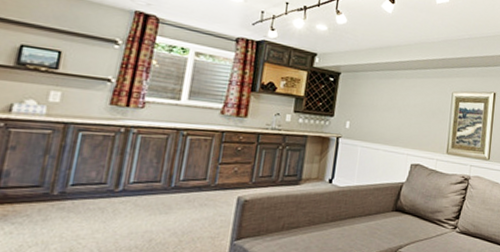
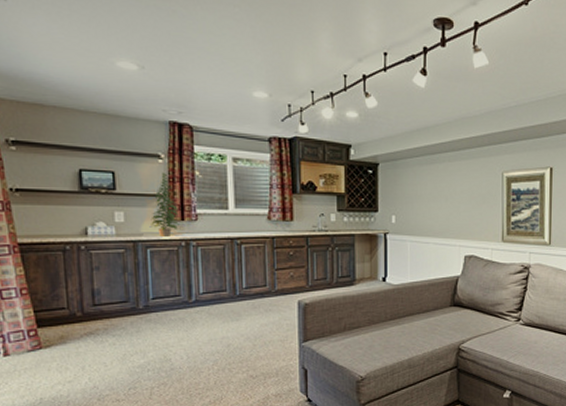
plant: none [89,57,125,122] -> present [151,172,179,237]

